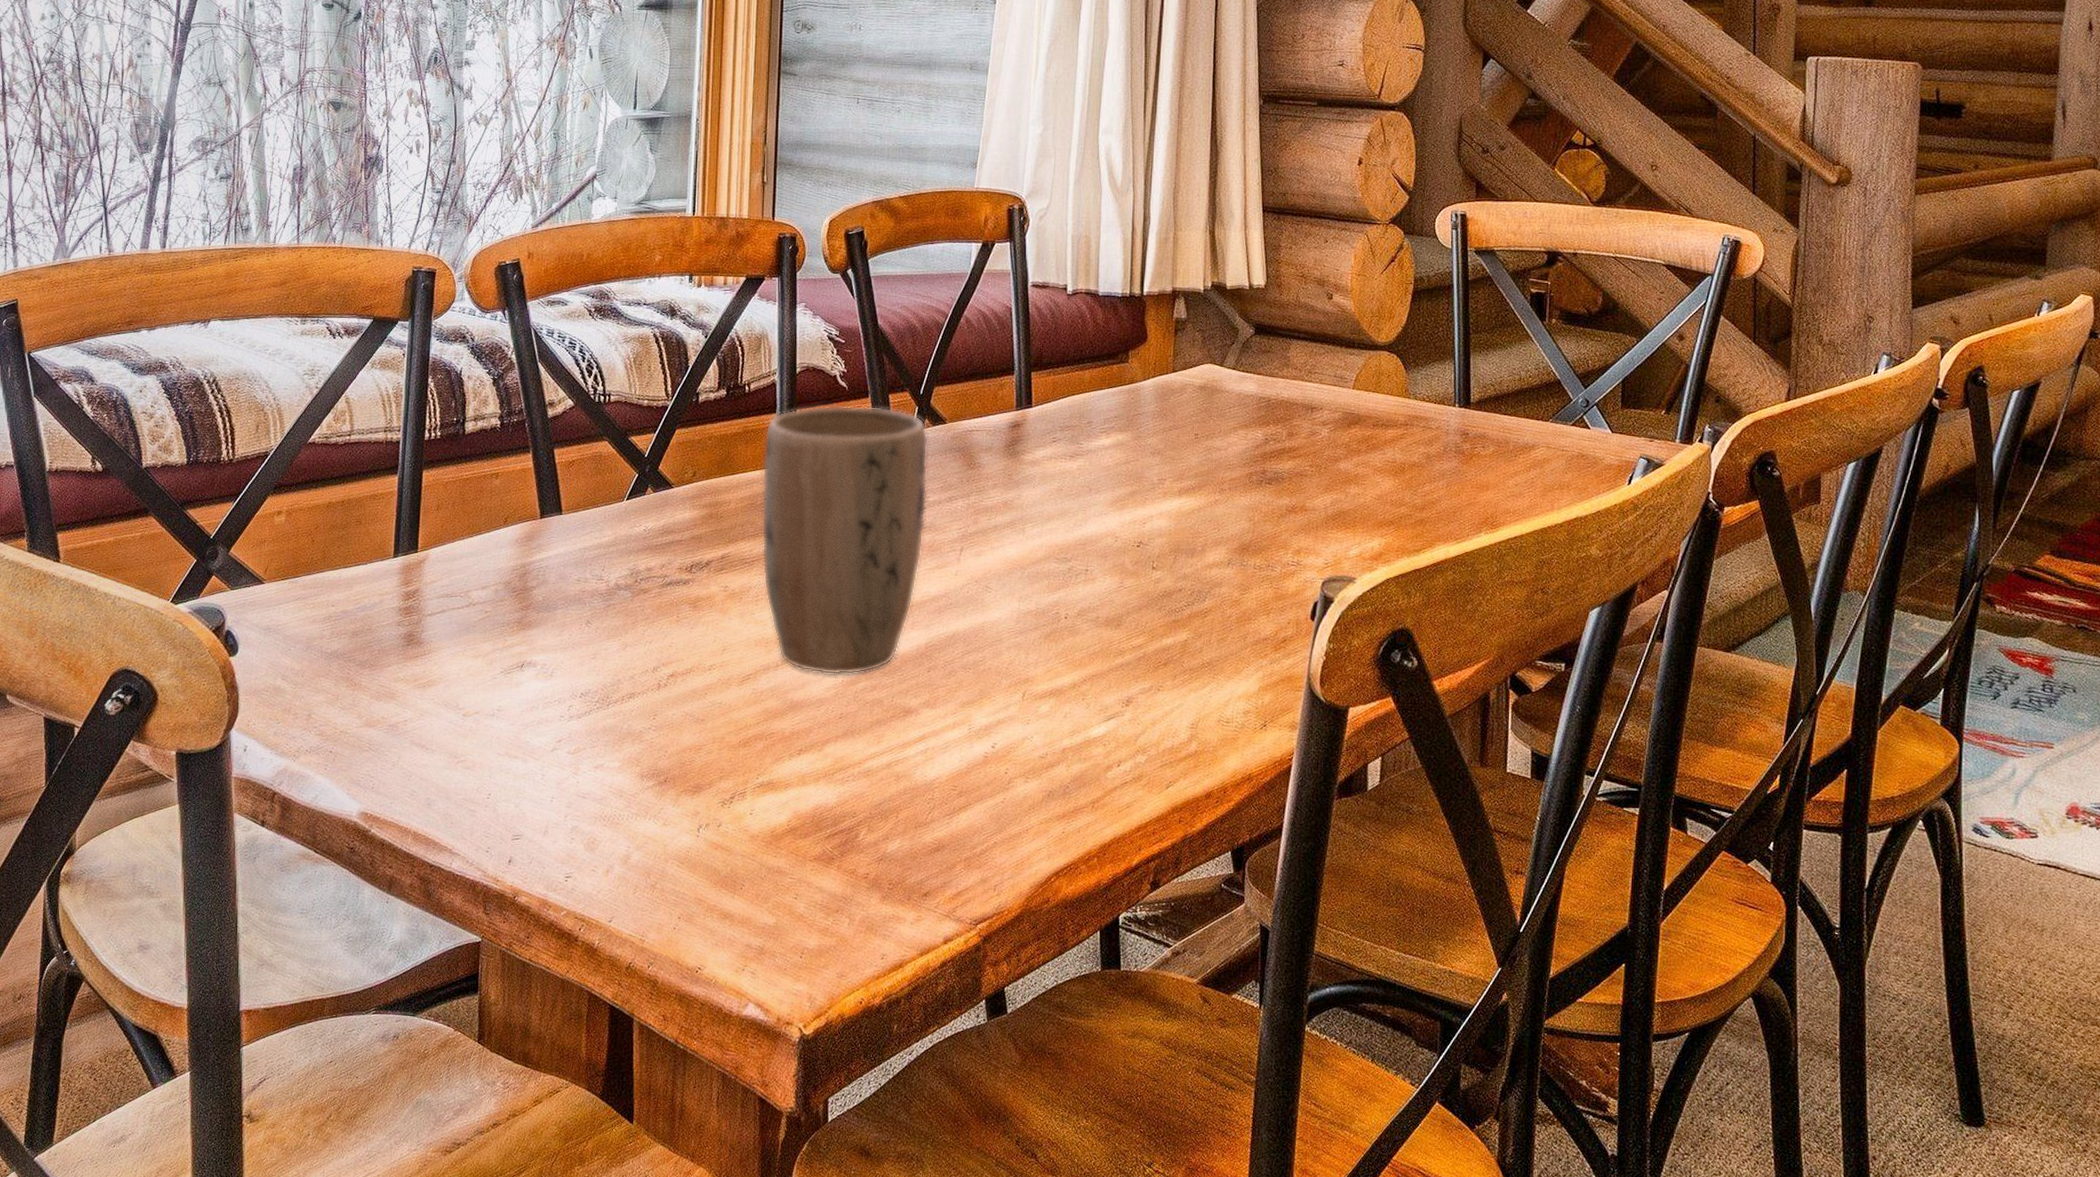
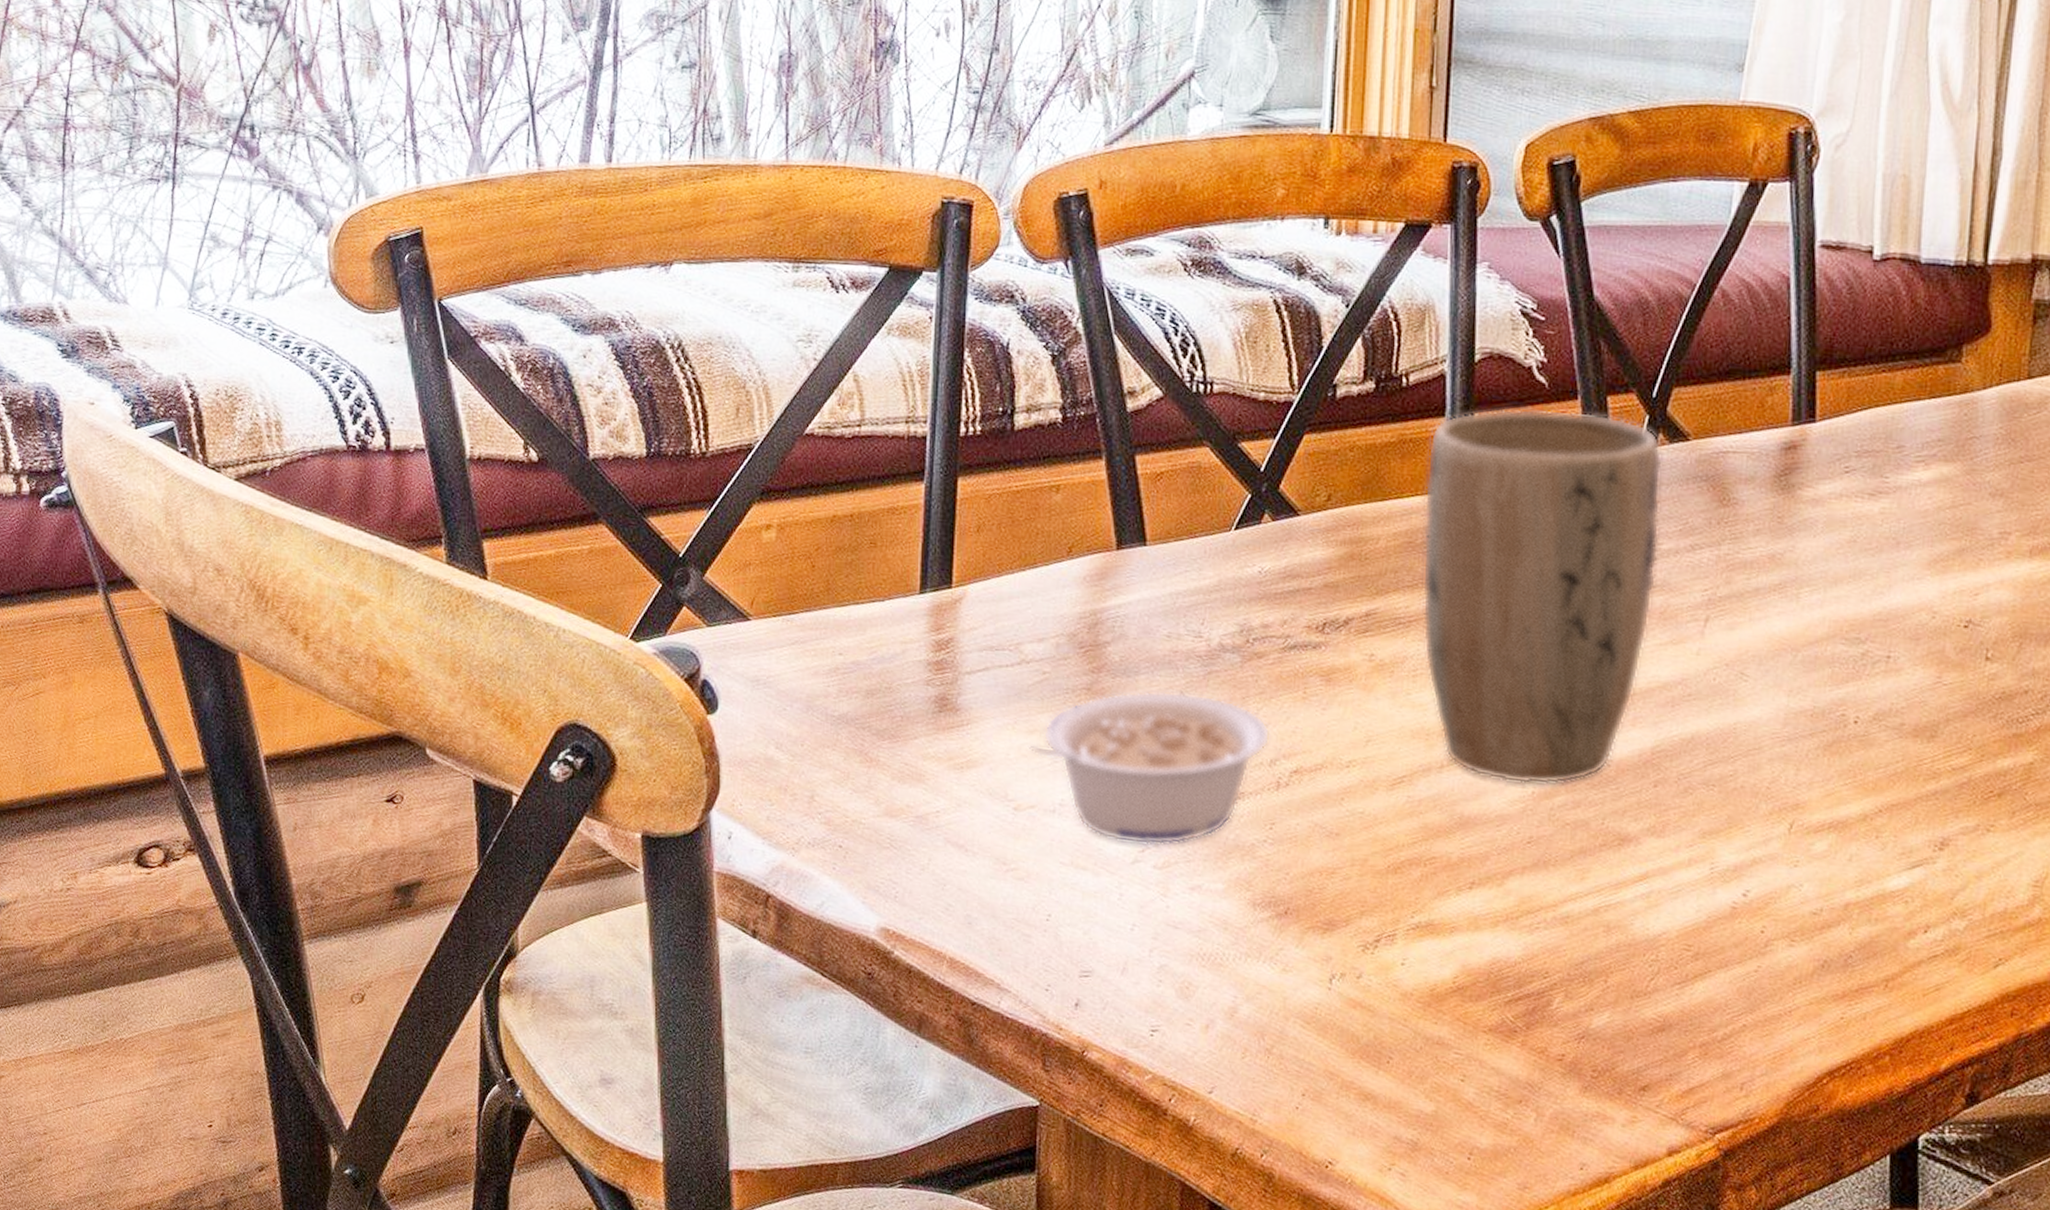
legume: none [475,621,653,737] -> present [1029,690,1271,845]

